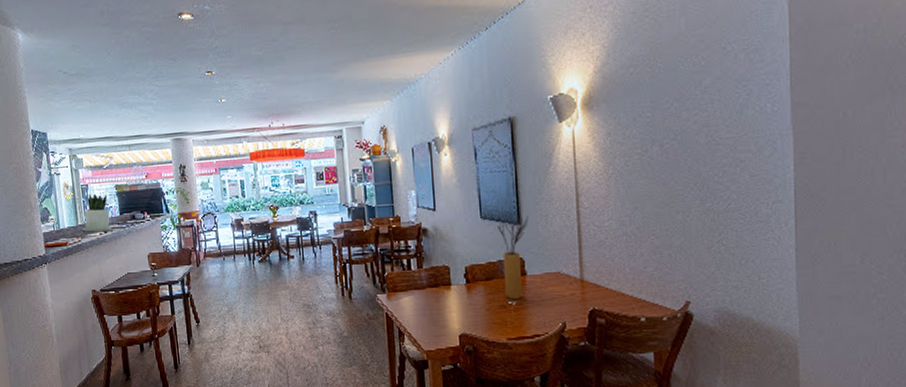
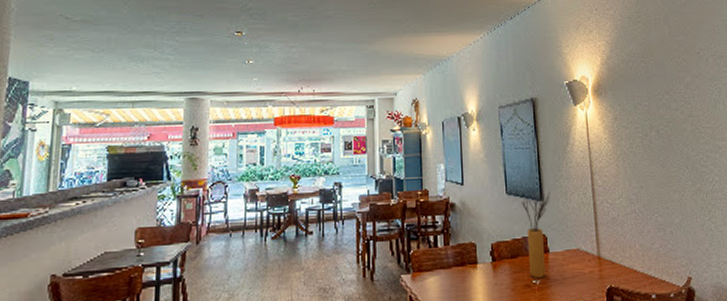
planter: present [82,193,112,233] -> none [53,154,95,202]

